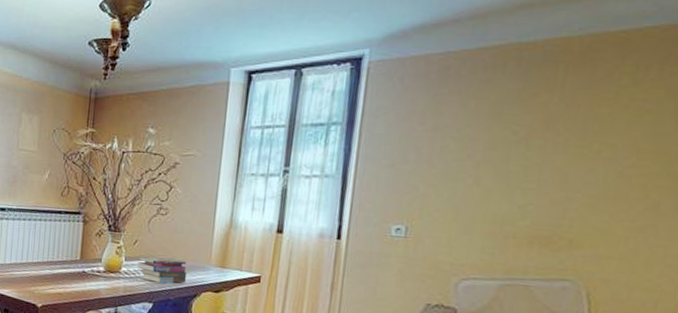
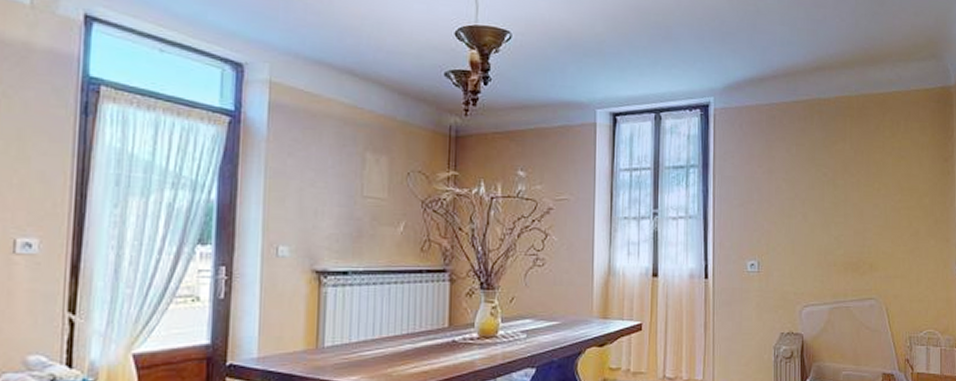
books: present [137,257,188,284] -> none [516,315,570,345]

